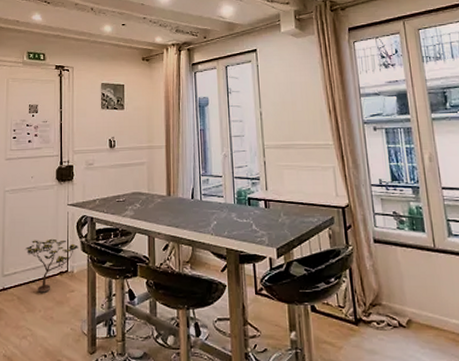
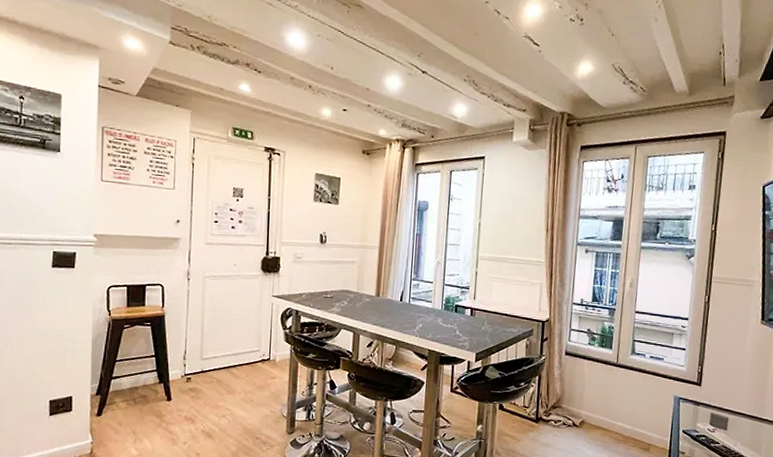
decorative plant: present [24,238,79,293] -> none [225,327,283,378]

